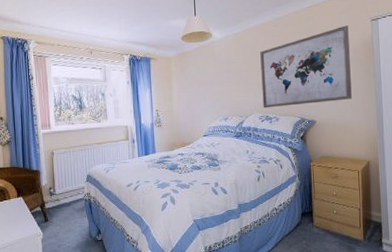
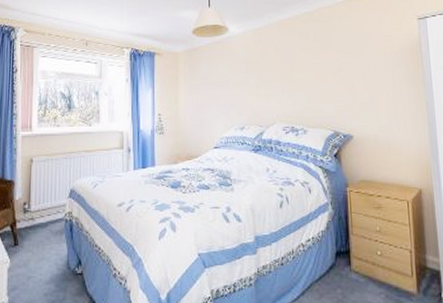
wall art: present [260,25,352,108] -> none [285,24,397,118]

